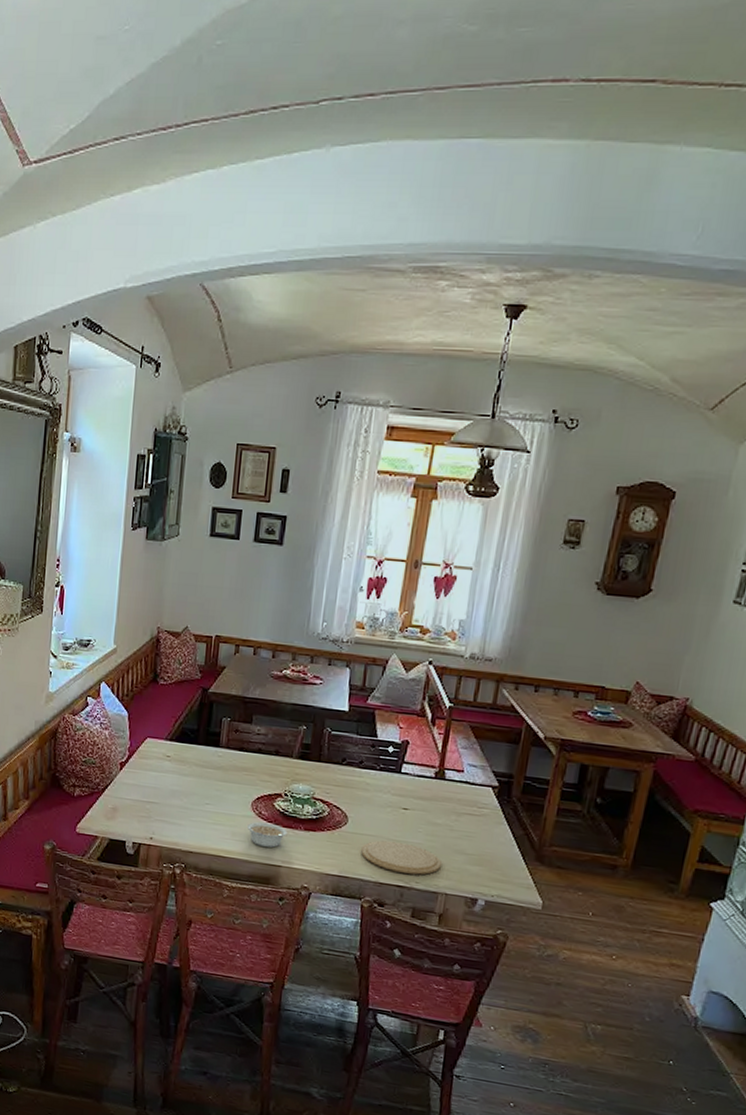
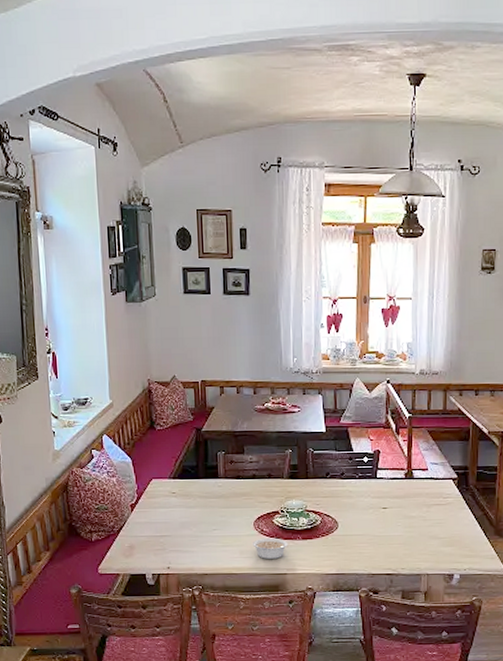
plate: present [361,840,441,875] -> none [353,536,420,563]

